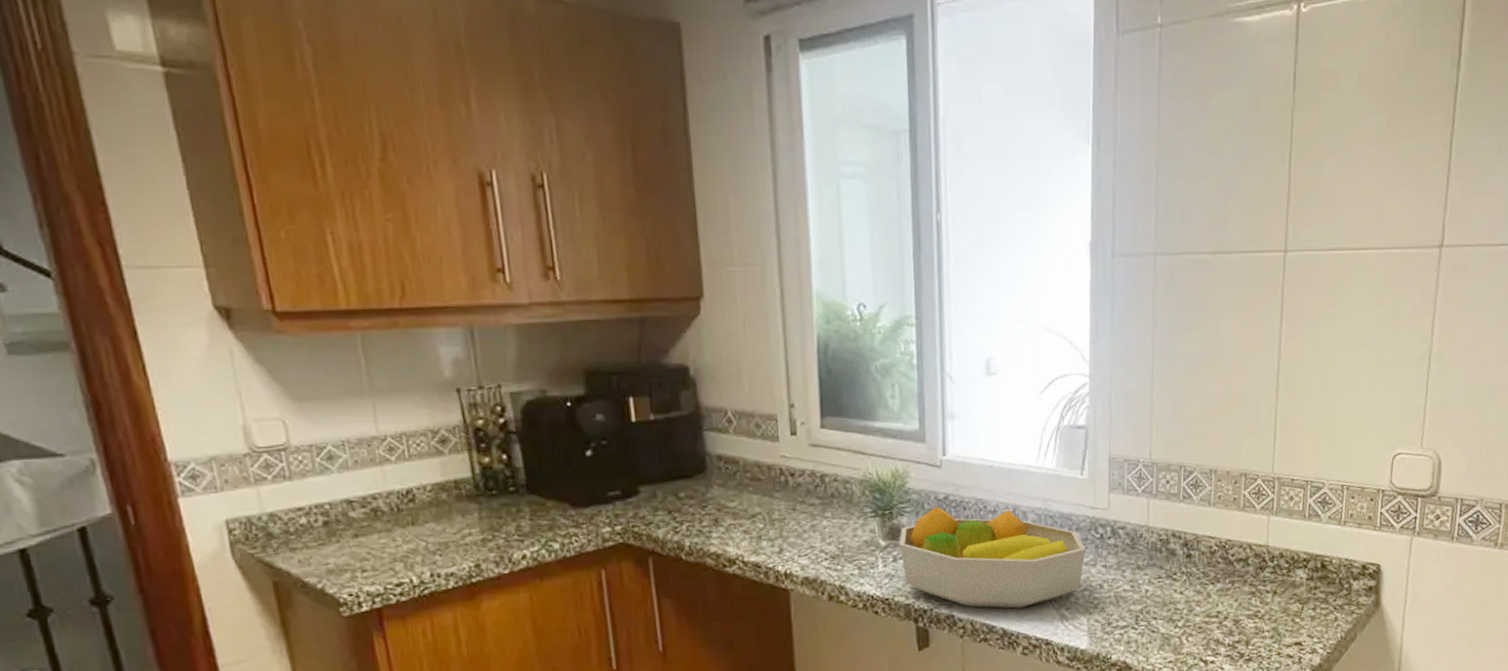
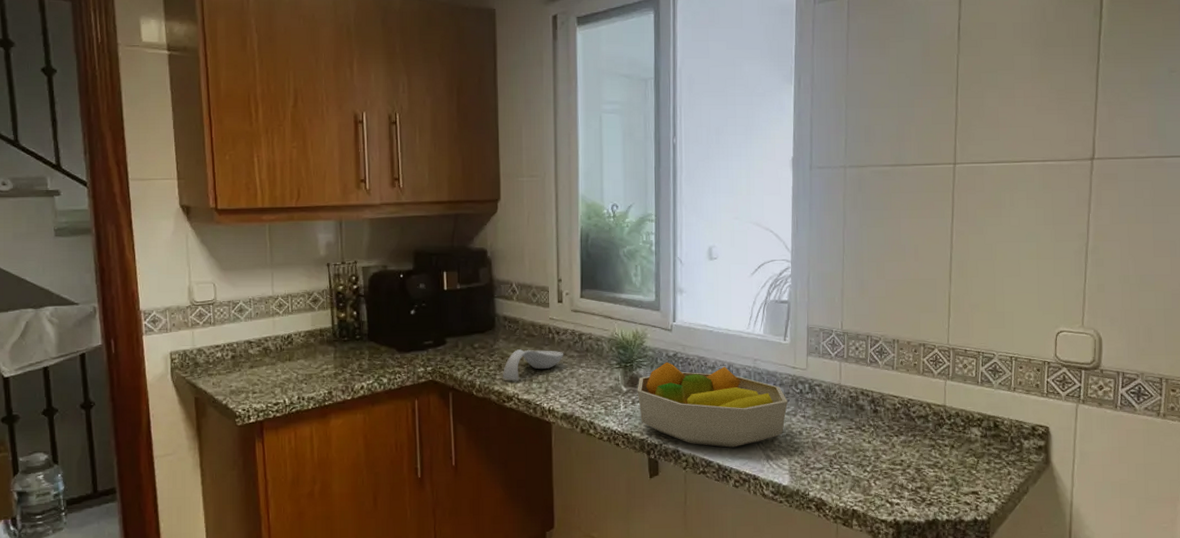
spoon rest: none [721,497,802,540] -> present [503,349,564,381]

